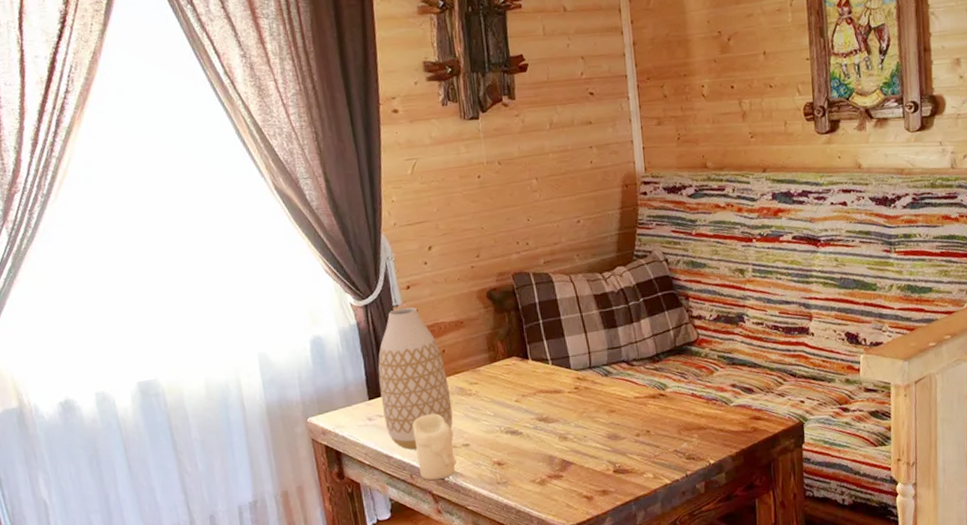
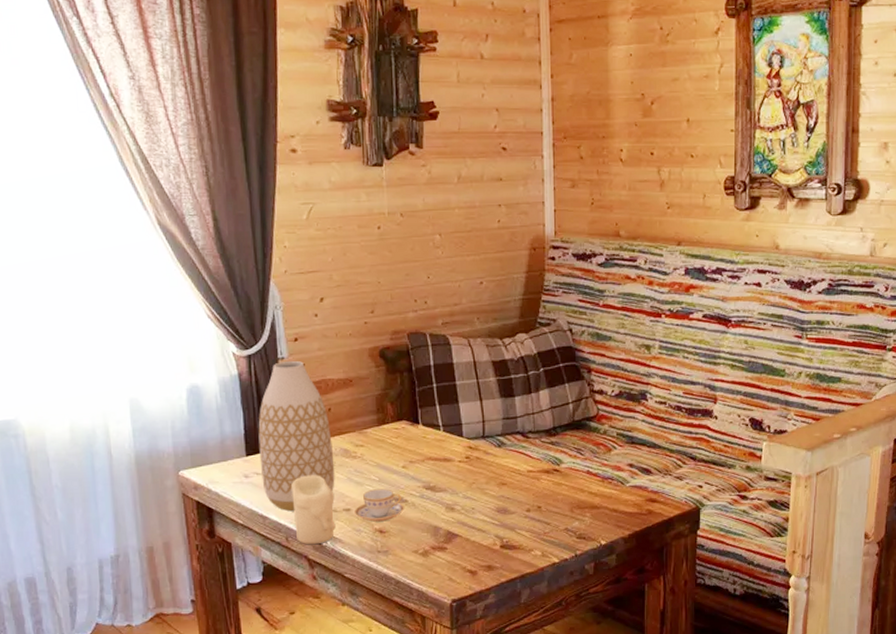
teacup: none [473,422,520,455] -> present [355,488,404,522]

